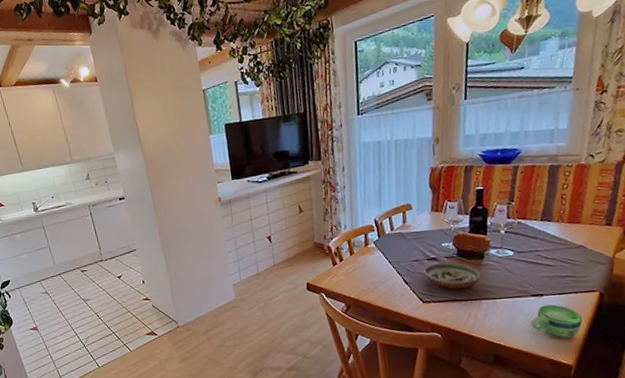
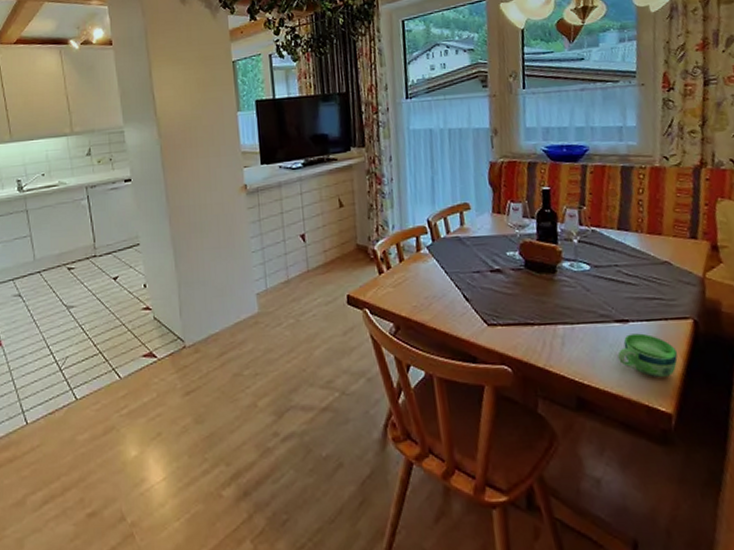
decorative bowl: present [423,262,482,289] -> none [486,275,556,309]

